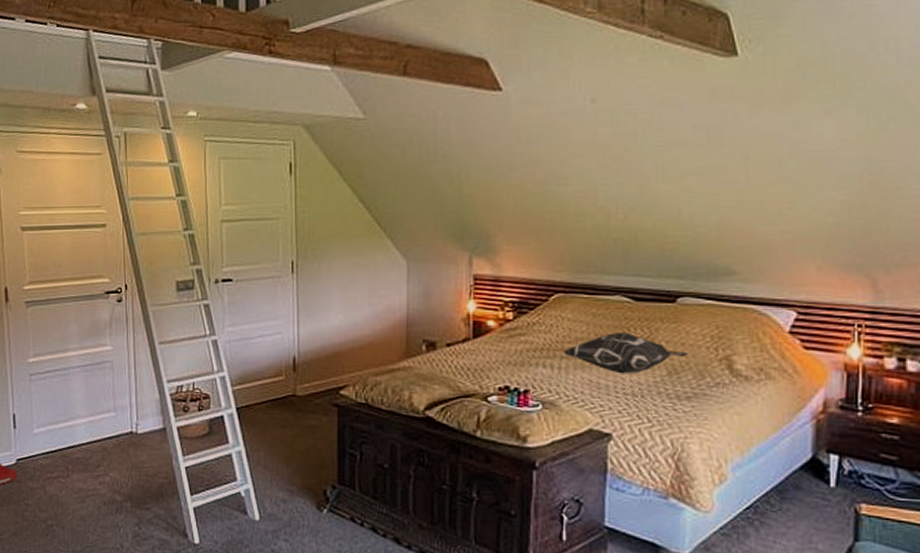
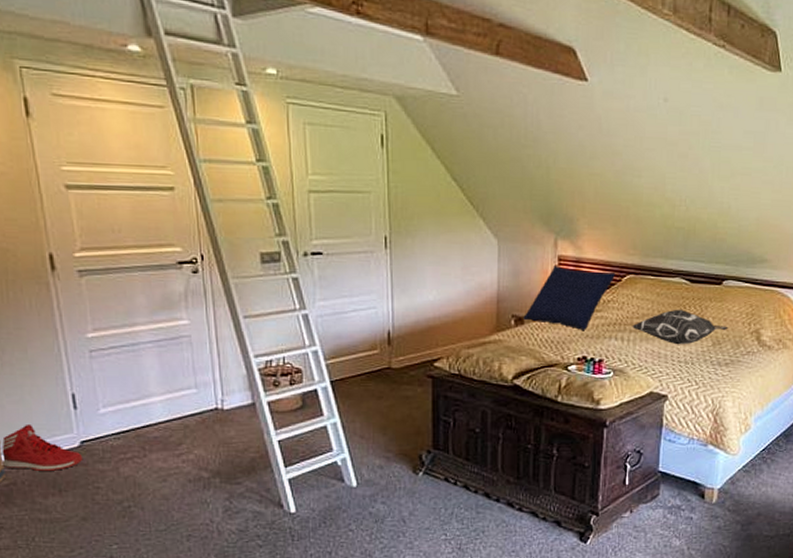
cushion: none [436,286,540,356] -> present [523,266,615,330]

